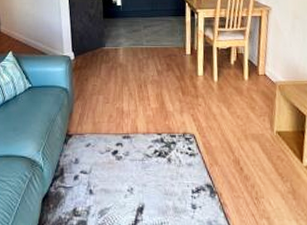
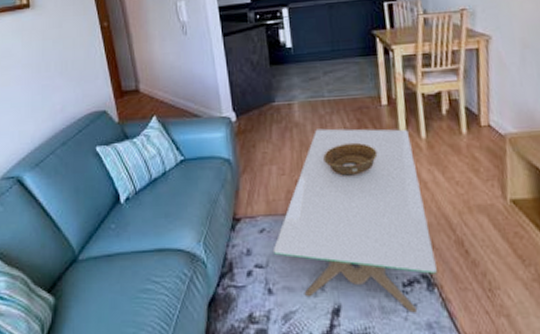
coffee table: none [95,69,218,213] -> present [272,128,437,313]
decorative bowl: none [139,81,180,108] -> present [323,142,378,177]

